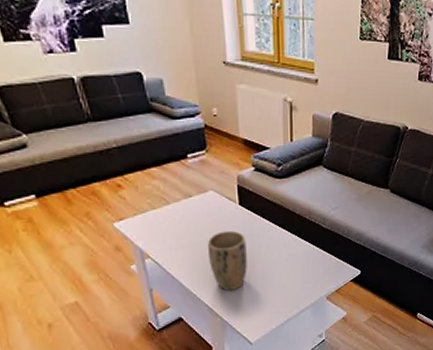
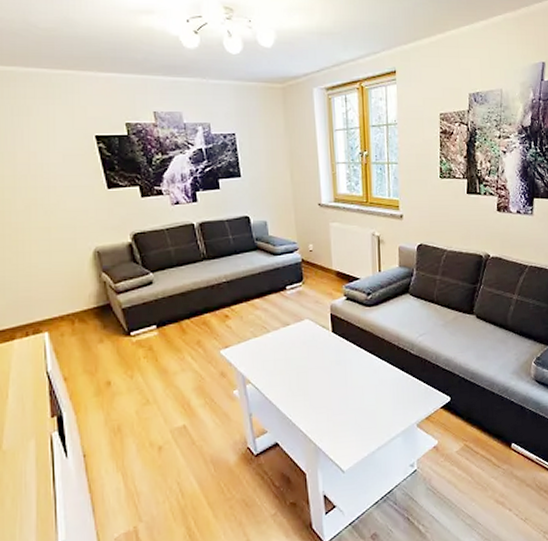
plant pot: present [207,230,247,292] -> none [302,357,340,417]

